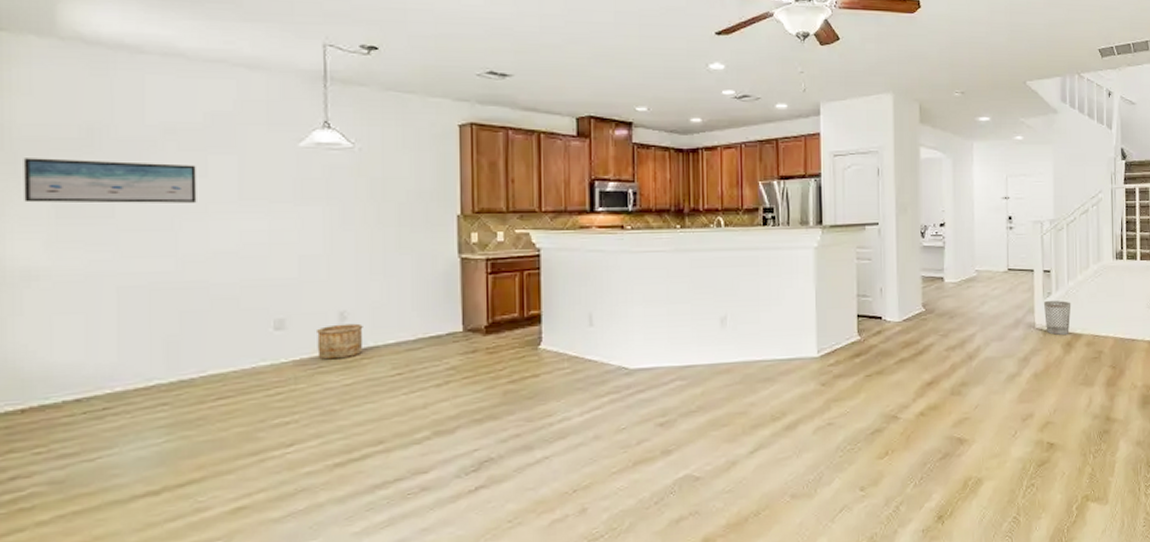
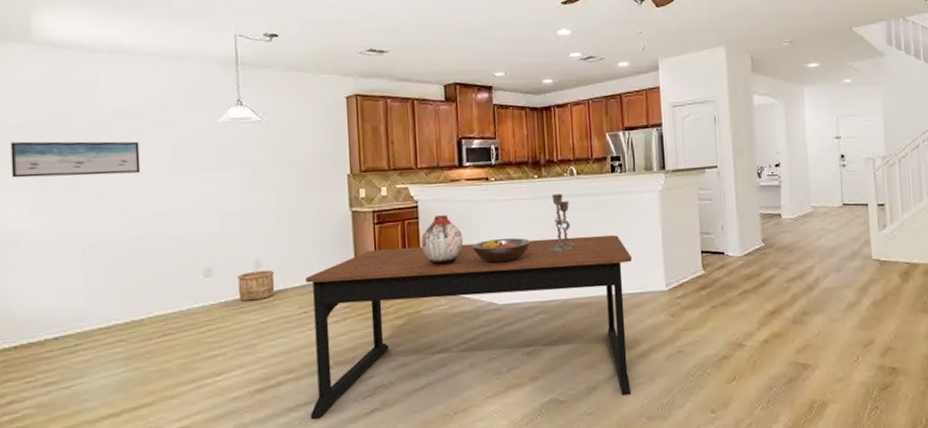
dining table: none [400,294,781,497] -> present [305,235,632,419]
vase: none [542,266,592,324] -> present [420,215,464,266]
fruit bowl: none [602,295,670,323] -> present [472,238,531,263]
candlestick: none [689,247,720,311] -> present [548,194,575,251]
wastebasket: present [1043,300,1071,335] -> none [879,232,907,265]

